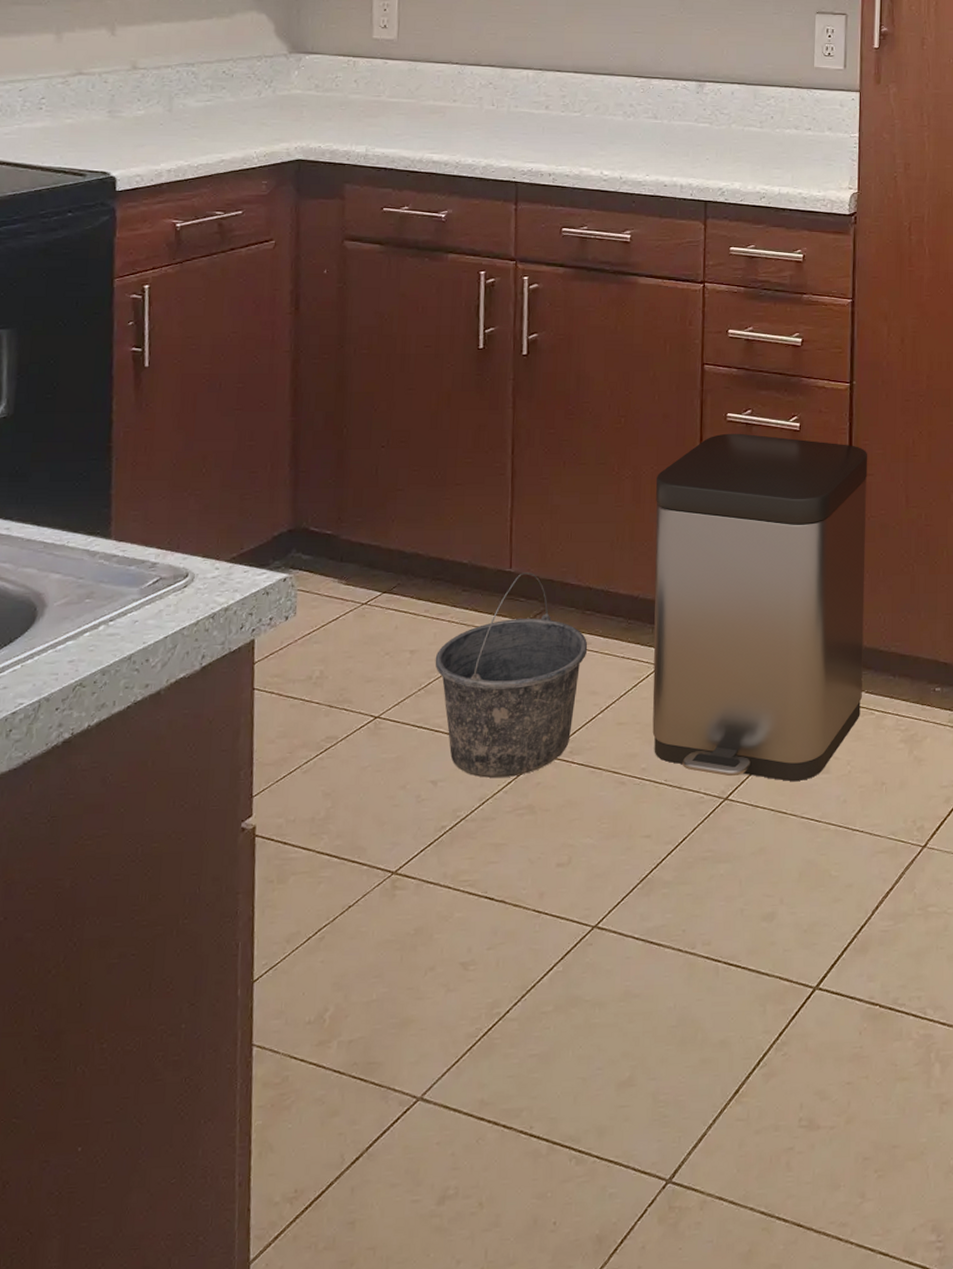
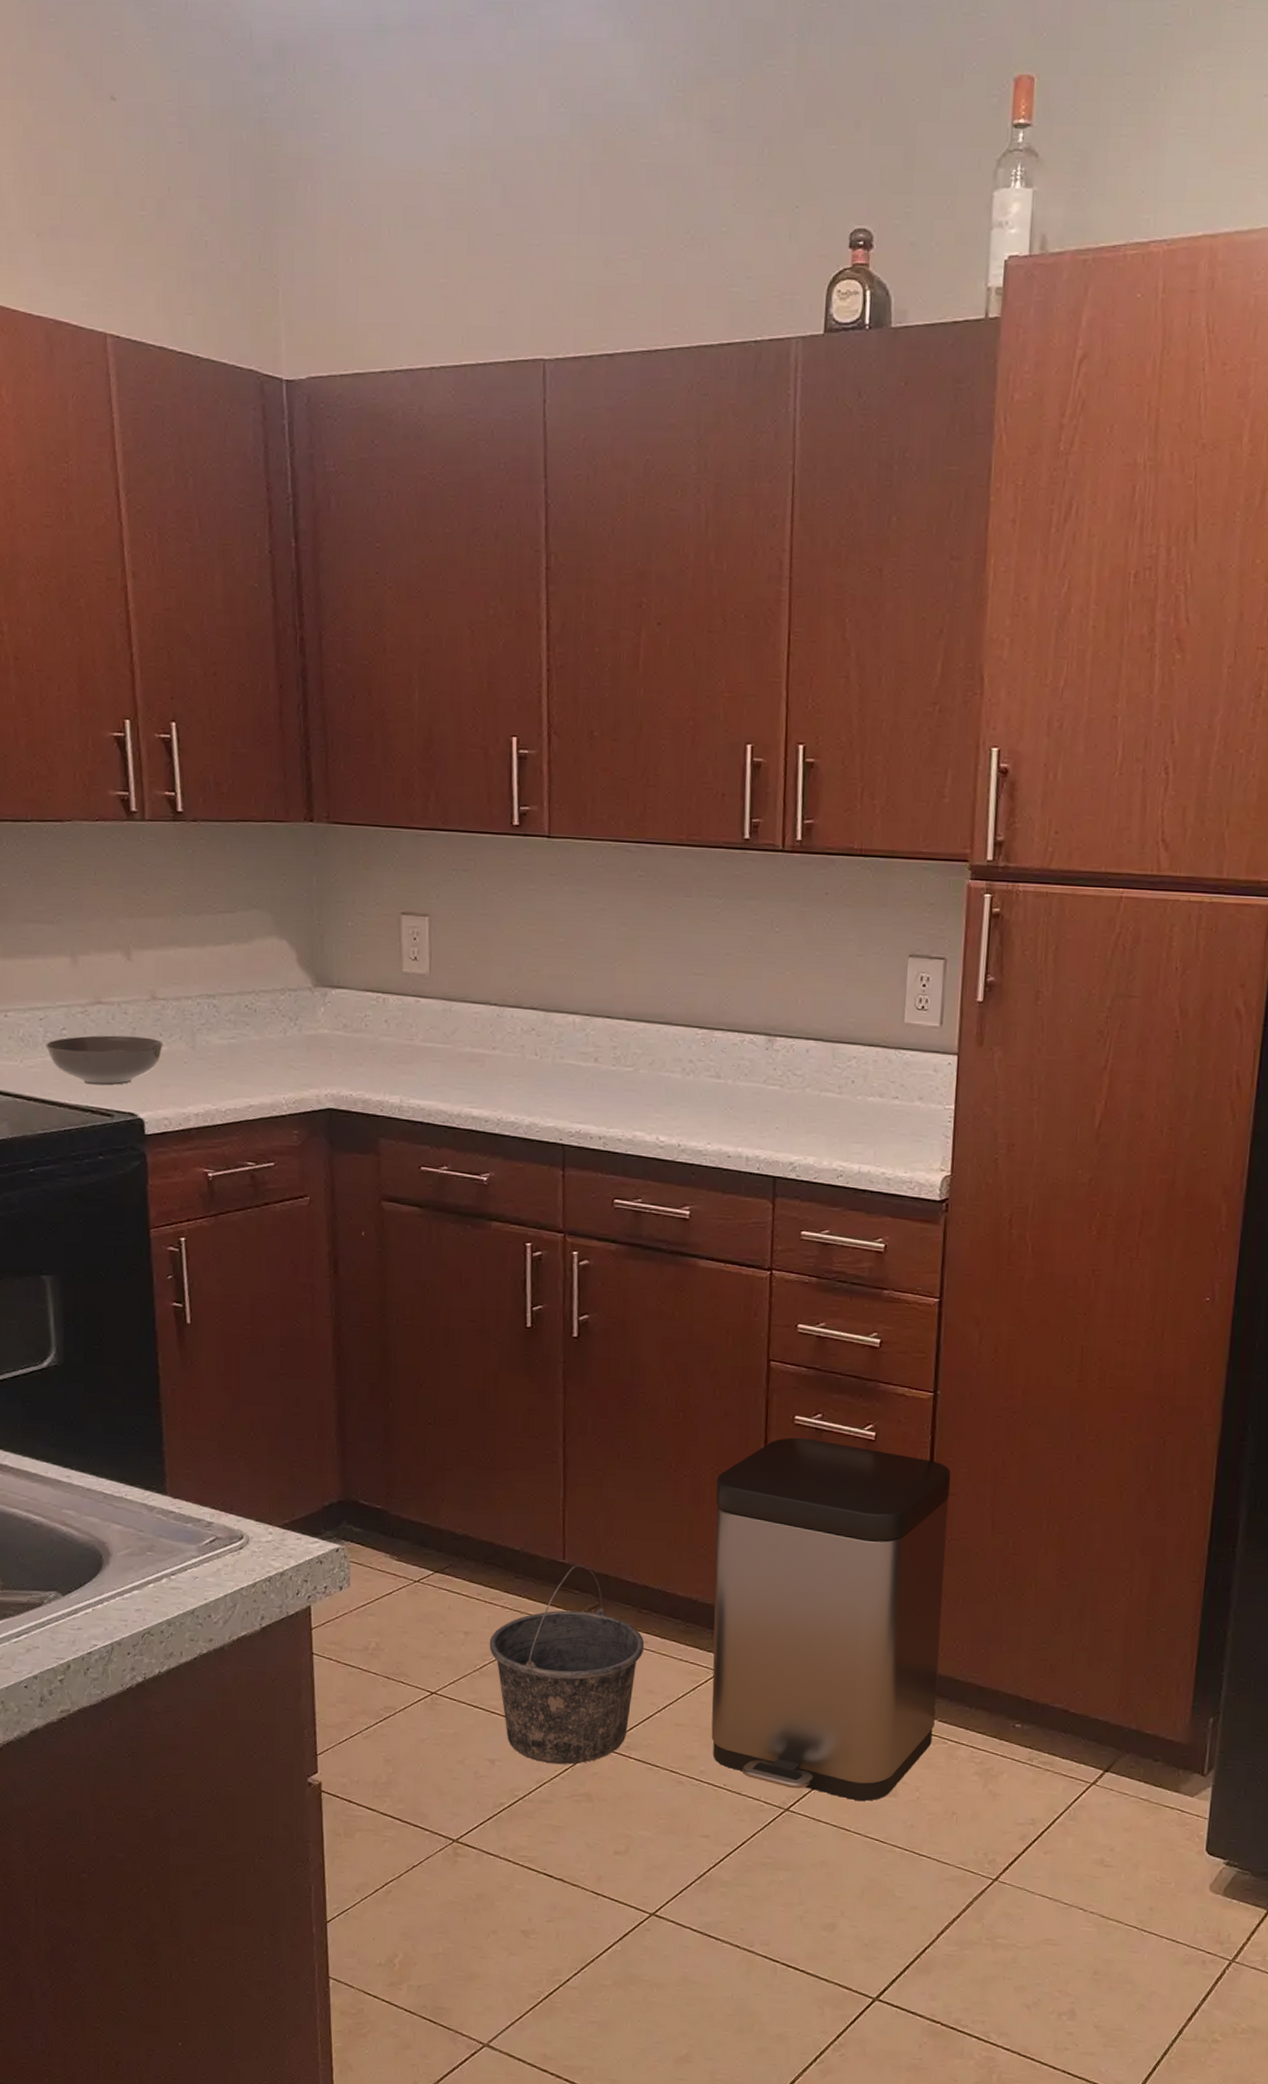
bowl: none [22,102,141,148] -> present [45,1035,163,1086]

